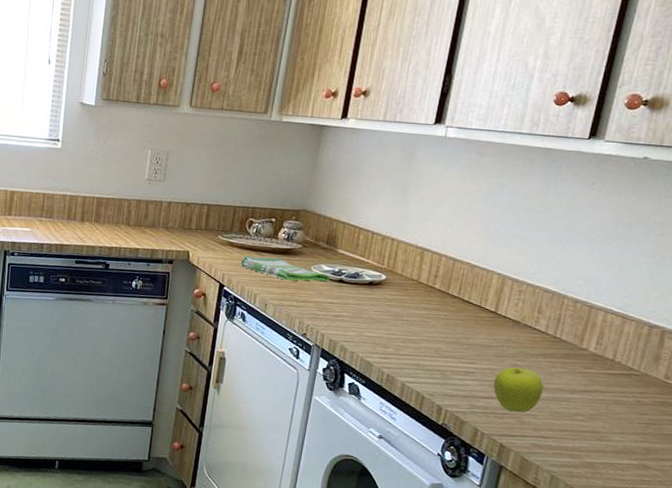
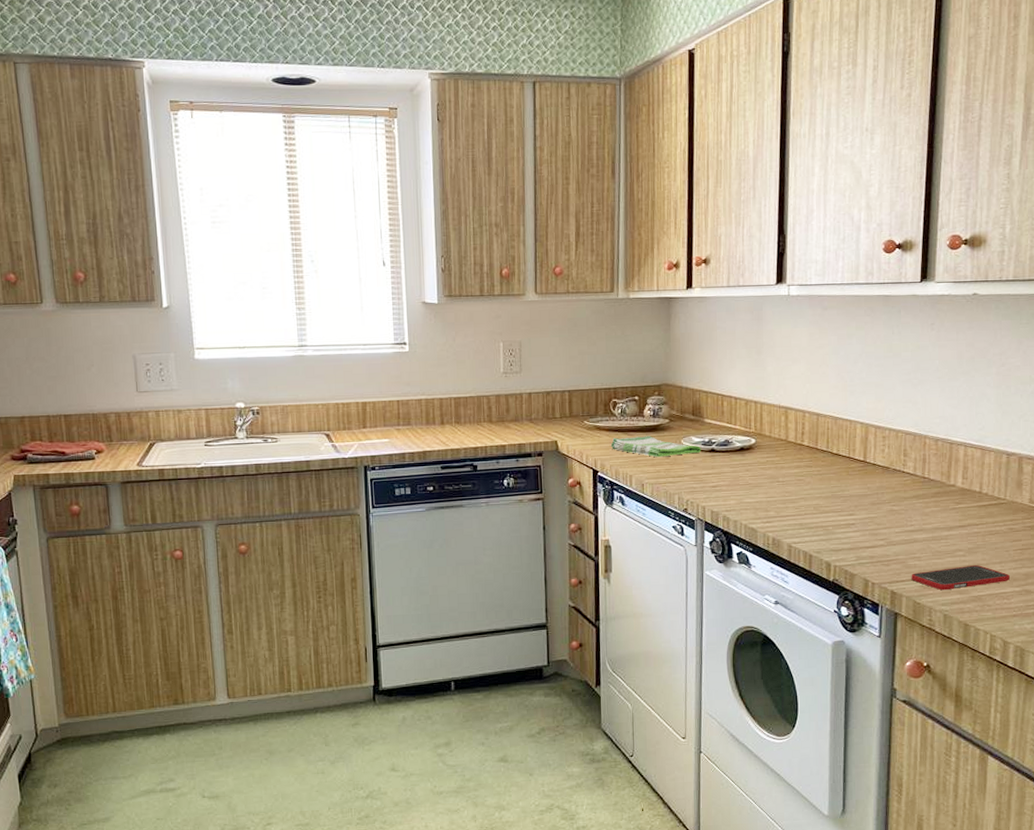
fruit: present [493,366,544,413] -> none [875,512,922,558]
cell phone: none [523,430,629,454] -> present [911,565,1010,591]

